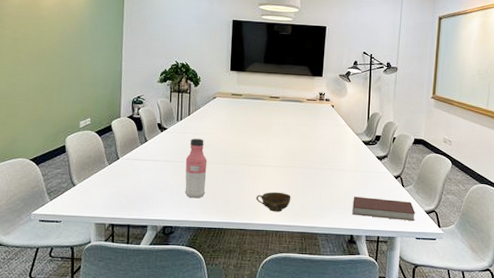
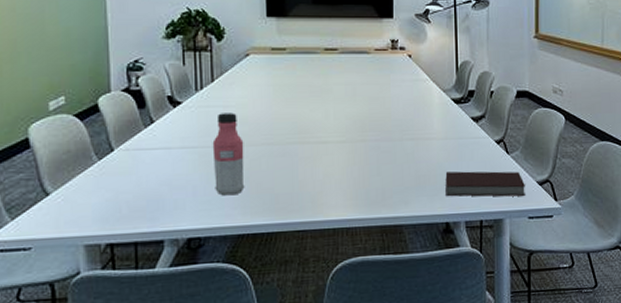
cup: present [255,191,291,212] -> none [315,175,364,203]

